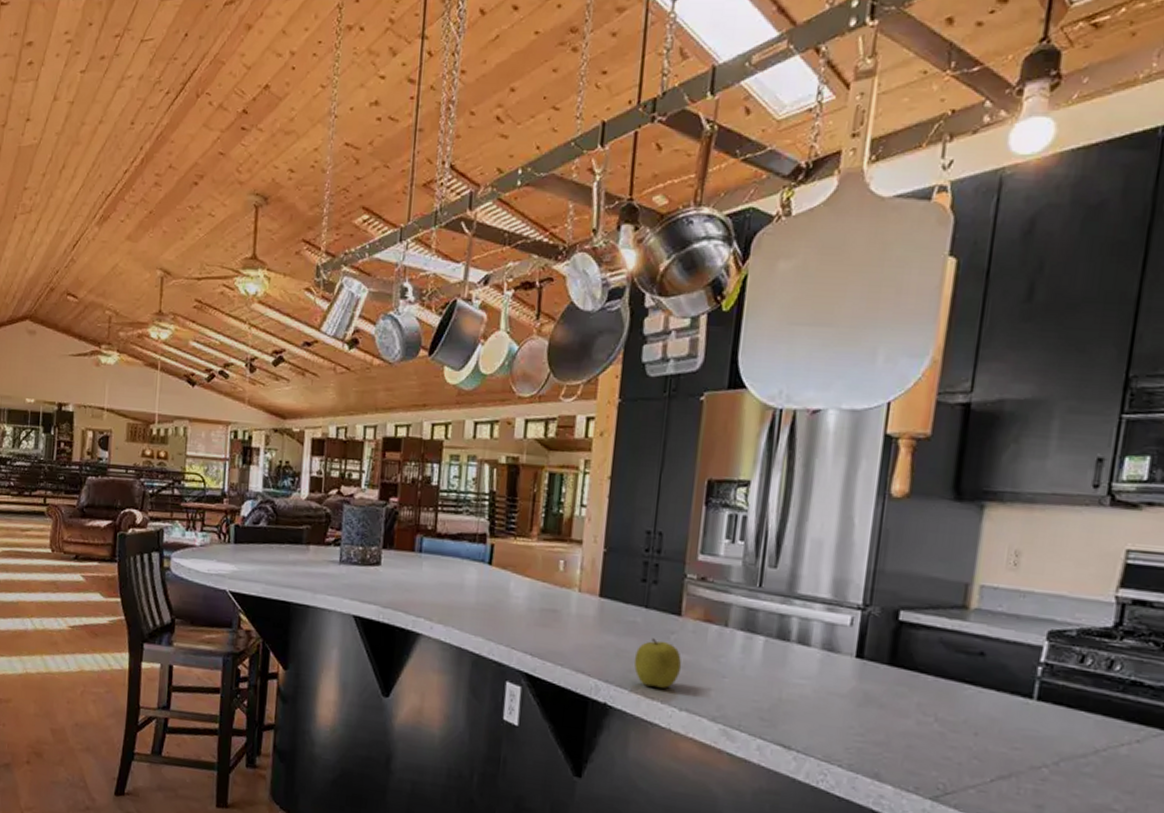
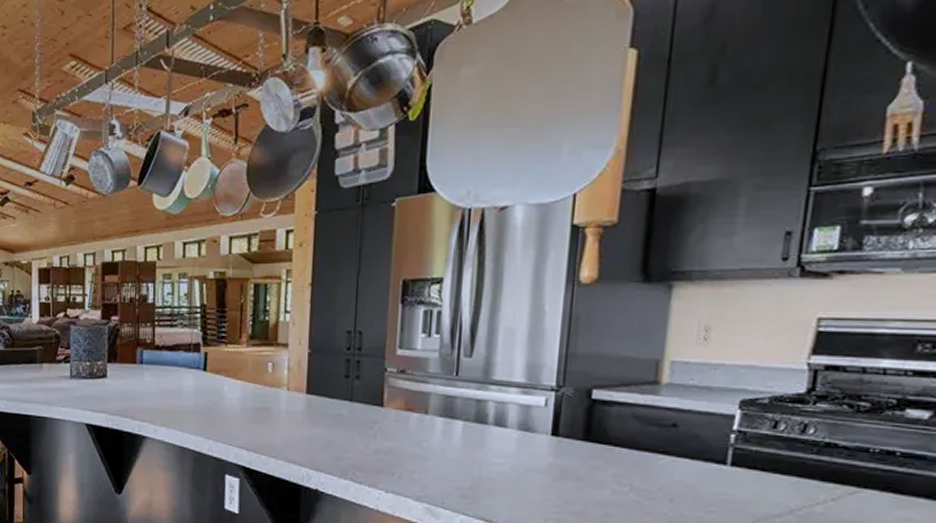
fruit: present [633,638,682,688] -> none [341,428,386,473]

